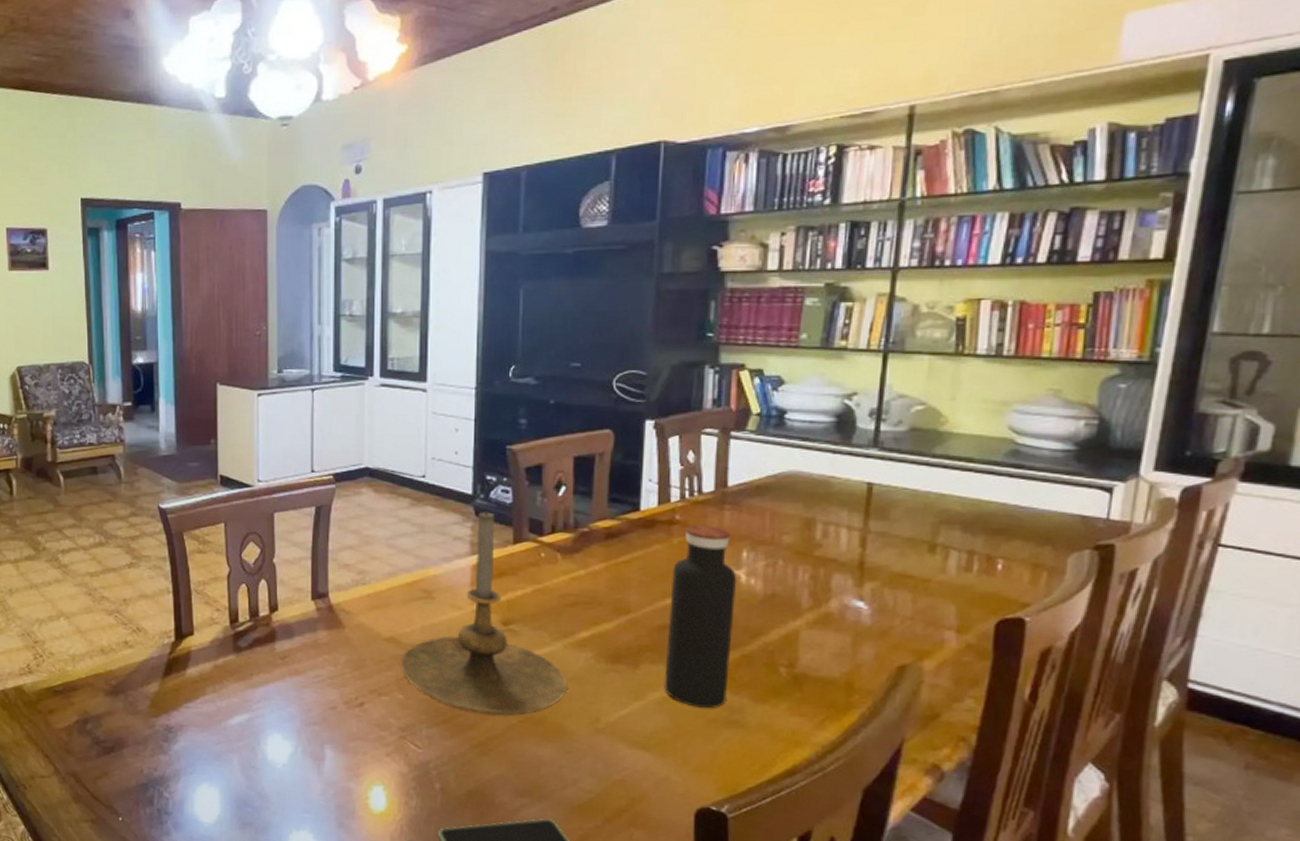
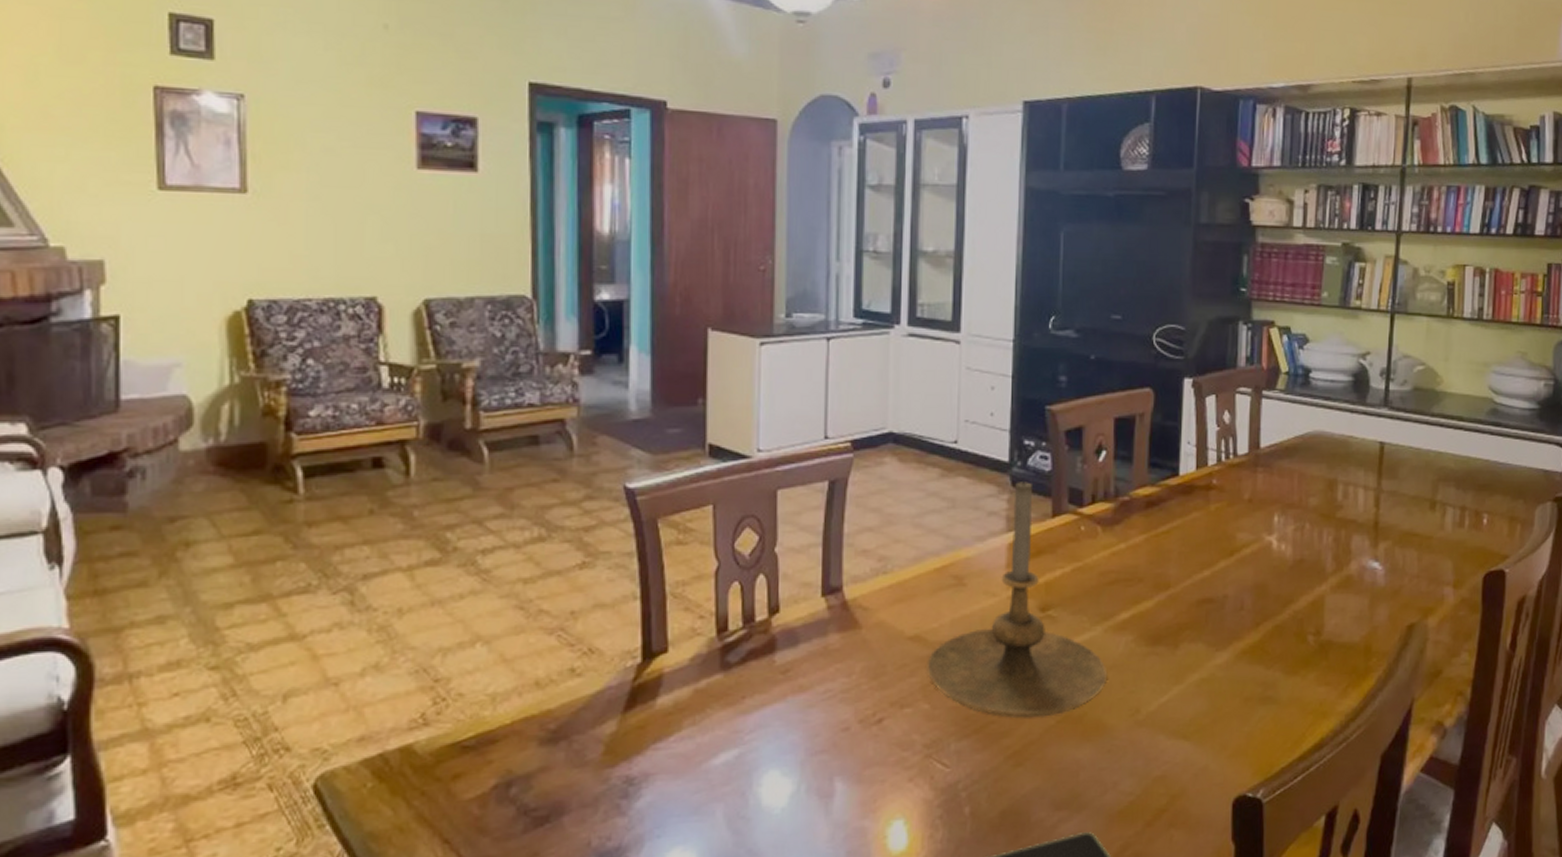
water bottle: present [664,525,737,709] -> none [1202,489,1270,687]

